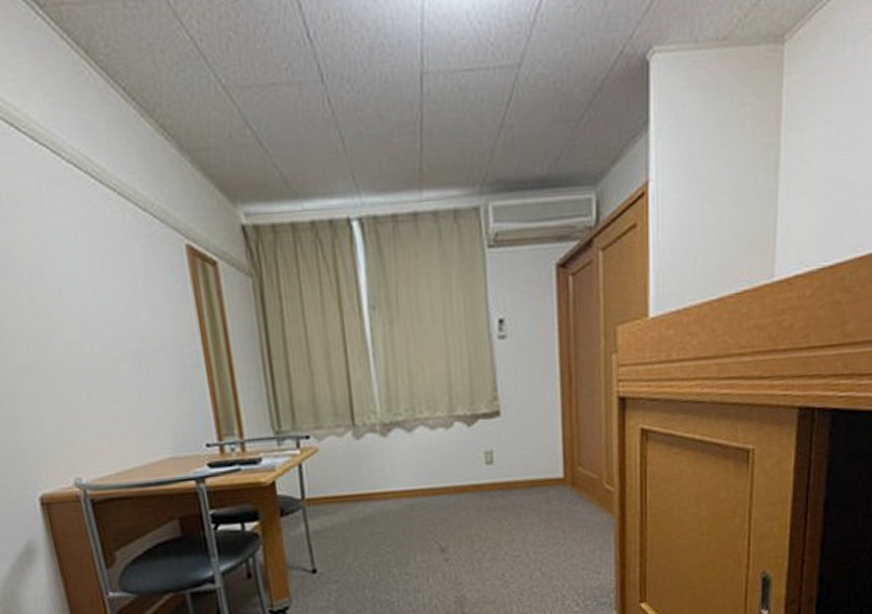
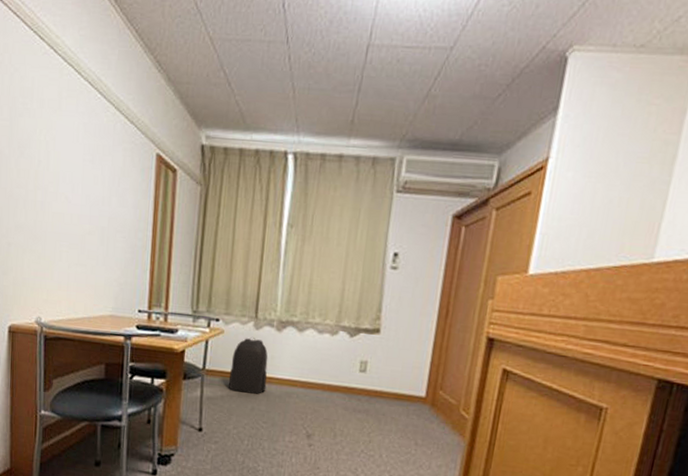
backpack: none [334,450,383,518] -> present [228,337,268,394]

